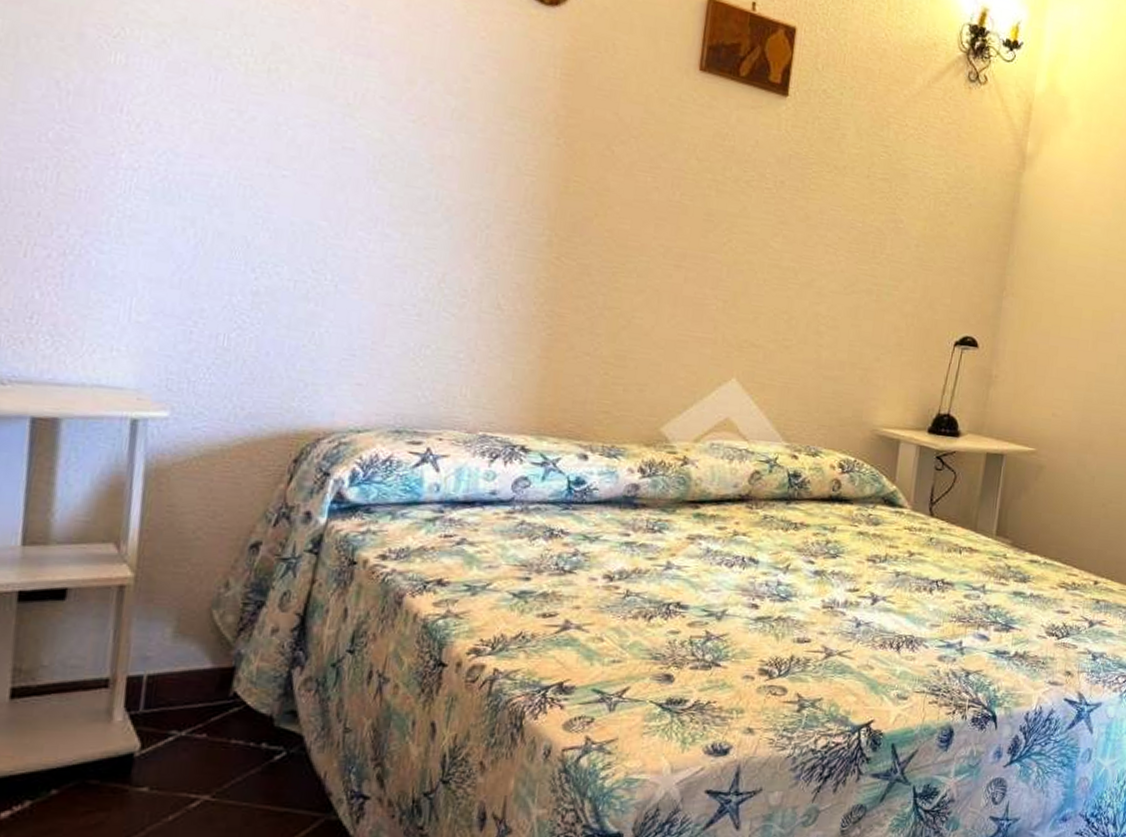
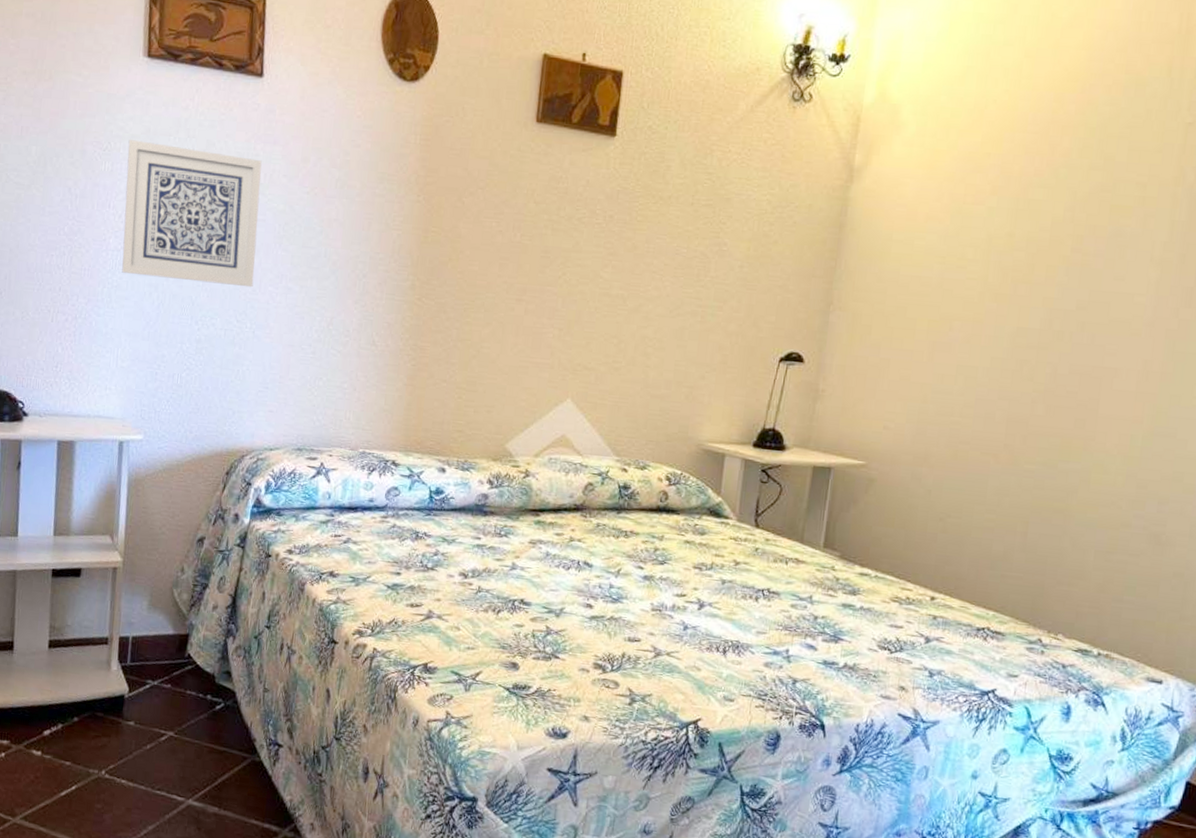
wall art: none [139,28,351,231] -> present [122,140,262,288]

